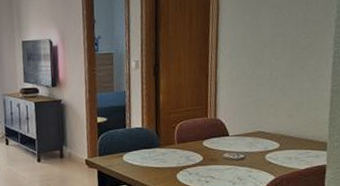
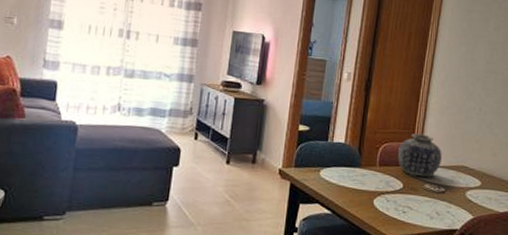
vase: none [194,107,238,148] -> present [398,133,442,178]

